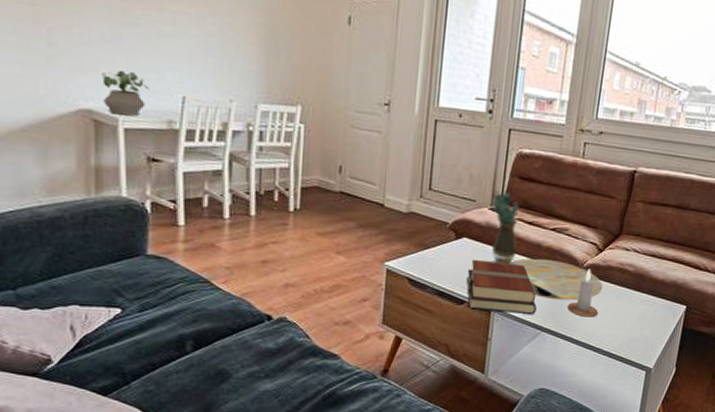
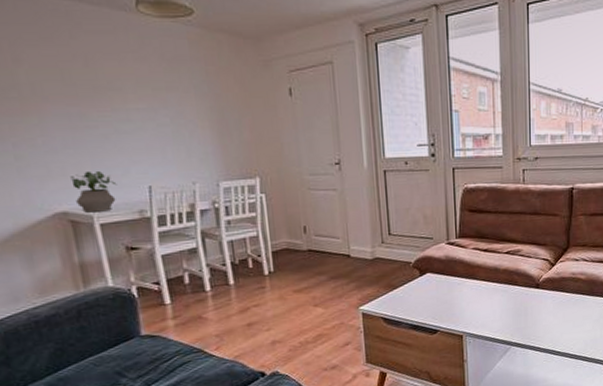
books: present [466,259,537,314] -> none [435,289,503,337]
vase: present [491,189,520,265] -> none [447,224,478,292]
decorative tray: present [510,258,603,301] -> none [473,280,560,316]
candle: present [568,269,598,317] -> none [531,283,559,327]

